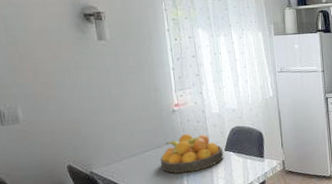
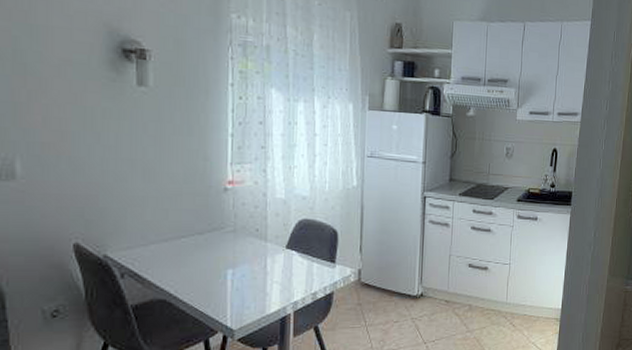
fruit bowl: present [160,133,224,174] -> none [199,220,284,271]

